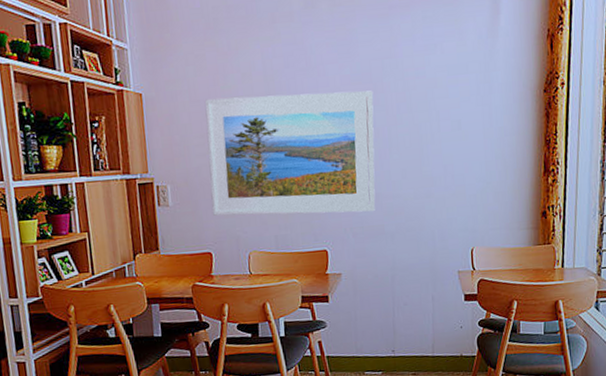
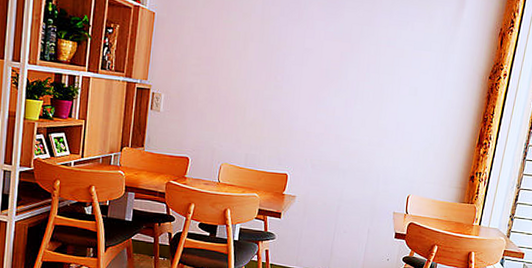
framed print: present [205,90,376,216] -> none [195,28,350,150]

